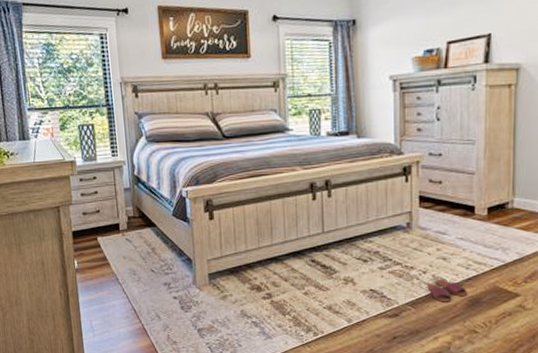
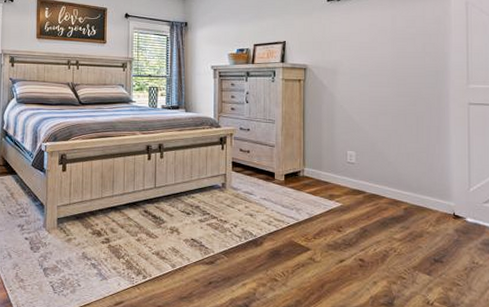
slippers: present [427,280,467,302] -> none [237,233,269,253]

